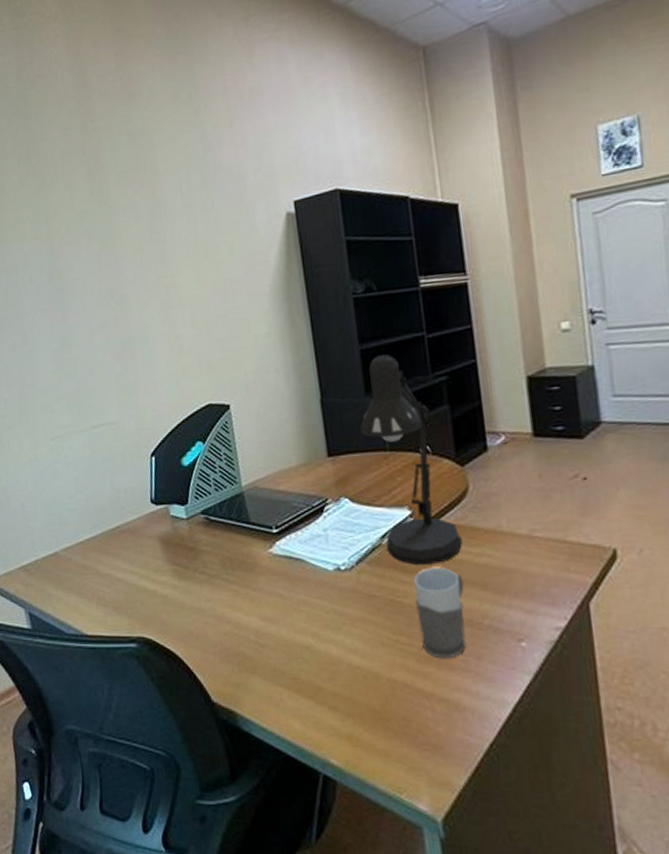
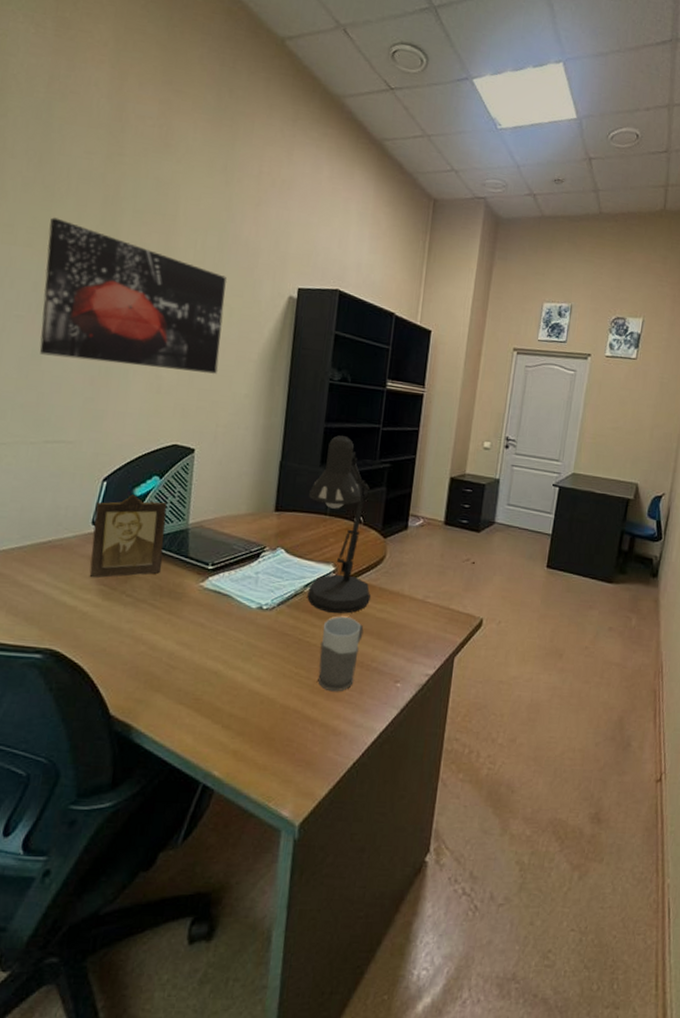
wall art: none [48,203,233,342] -> present [39,217,227,375]
photo frame: none [150,465,227,559] -> present [89,494,168,578]

